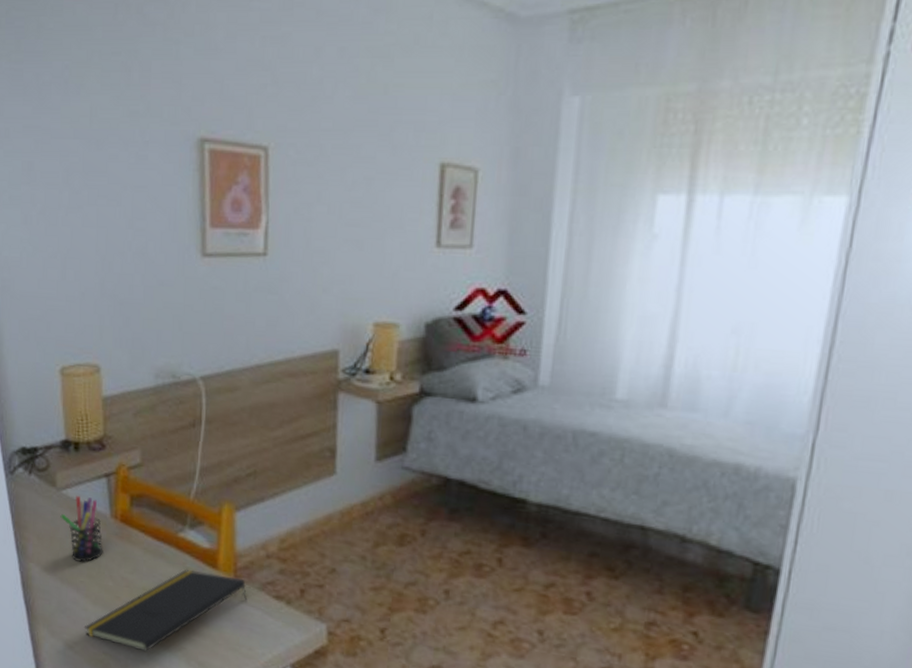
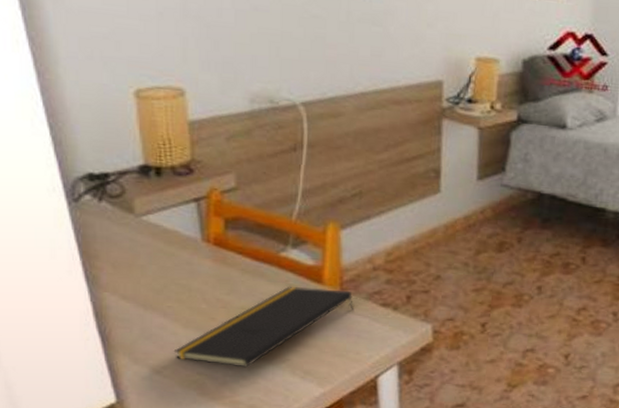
pen holder: present [60,496,103,563] -> none [140,221,194,288]

